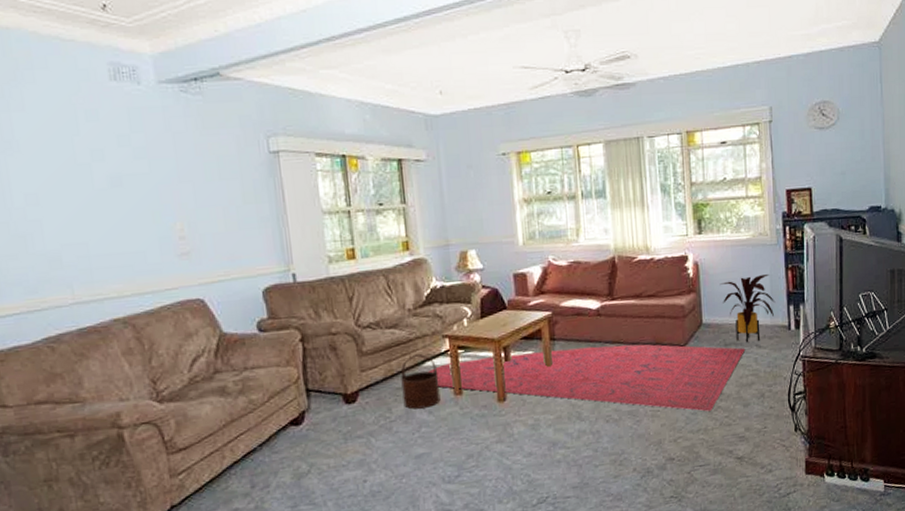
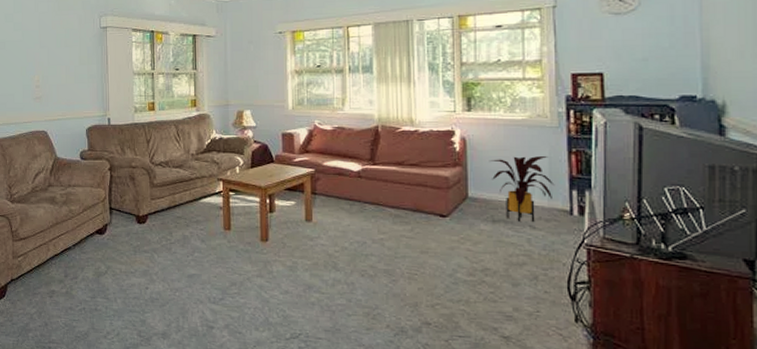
wooden bucket: present [401,353,441,409] -> none [182,191,212,237]
rug: present [428,344,746,411] -> none [203,201,517,284]

